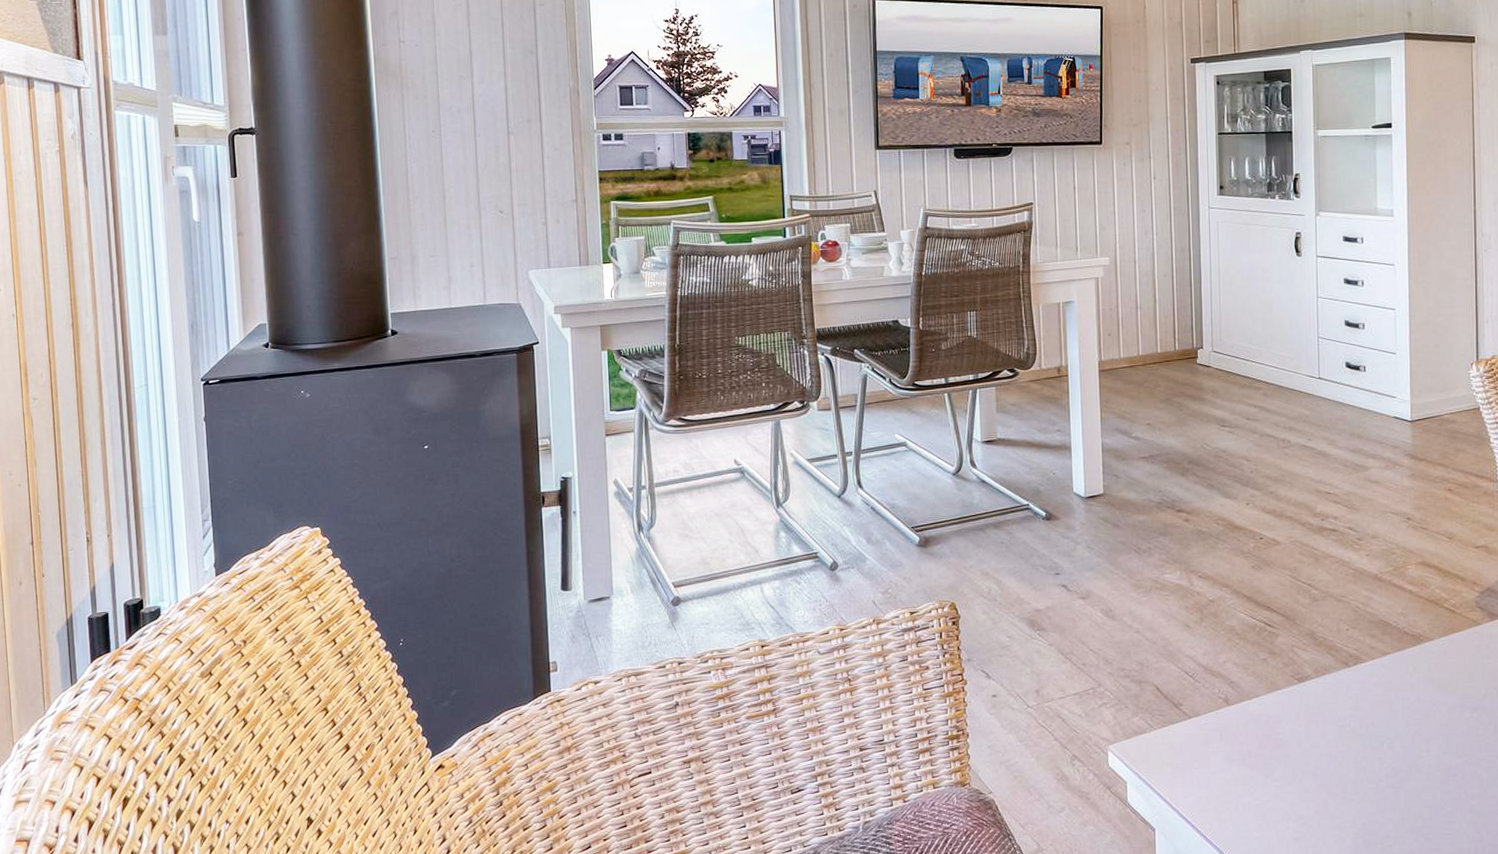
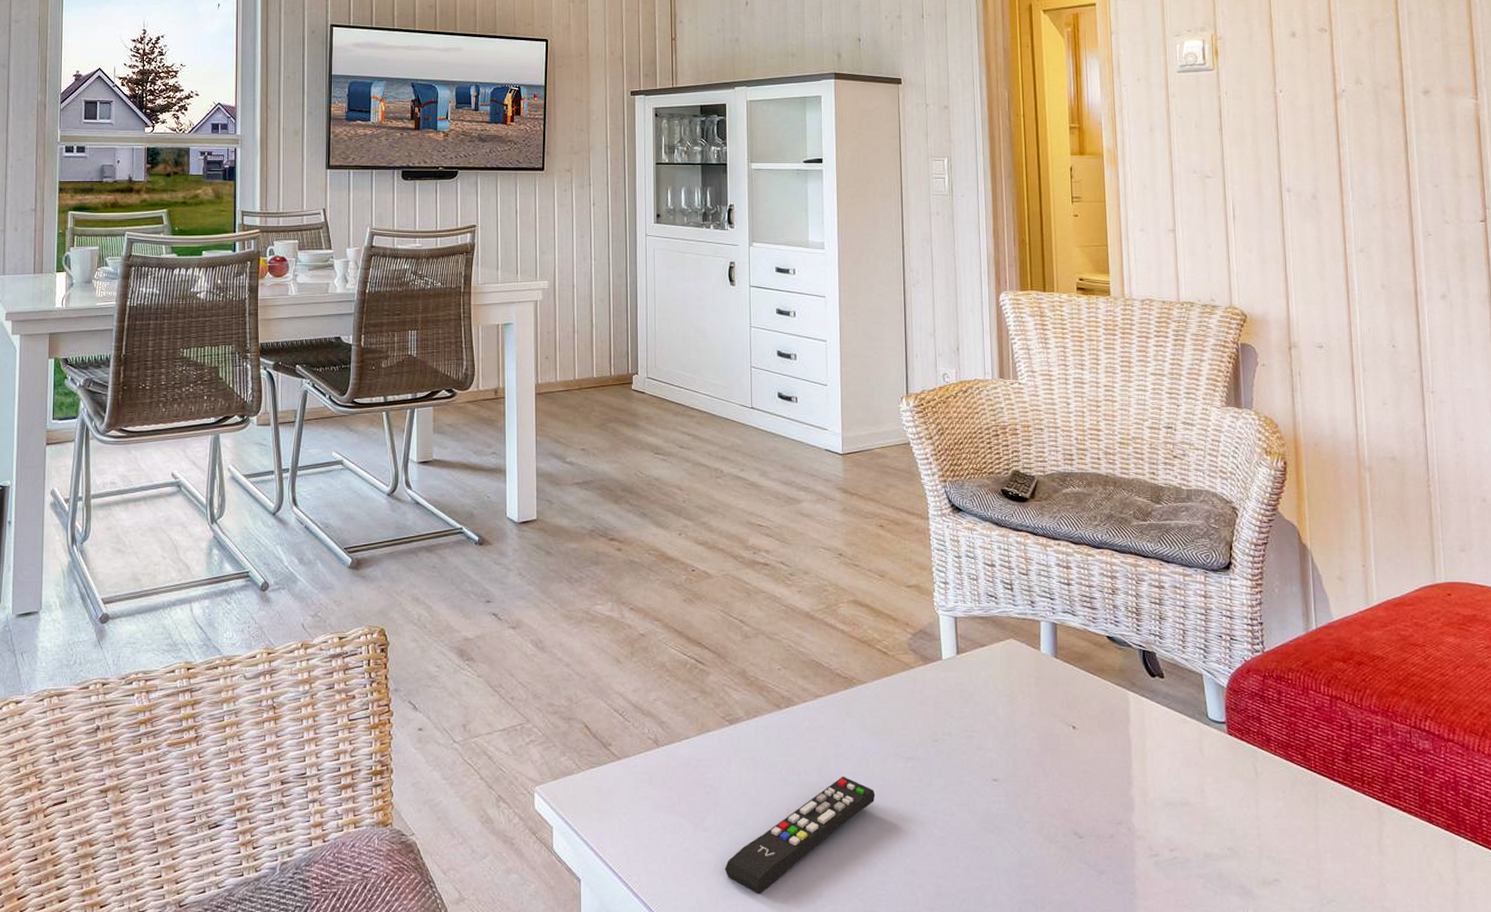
remote control: none [1295,727,1442,837] -> present [725,776,875,895]

